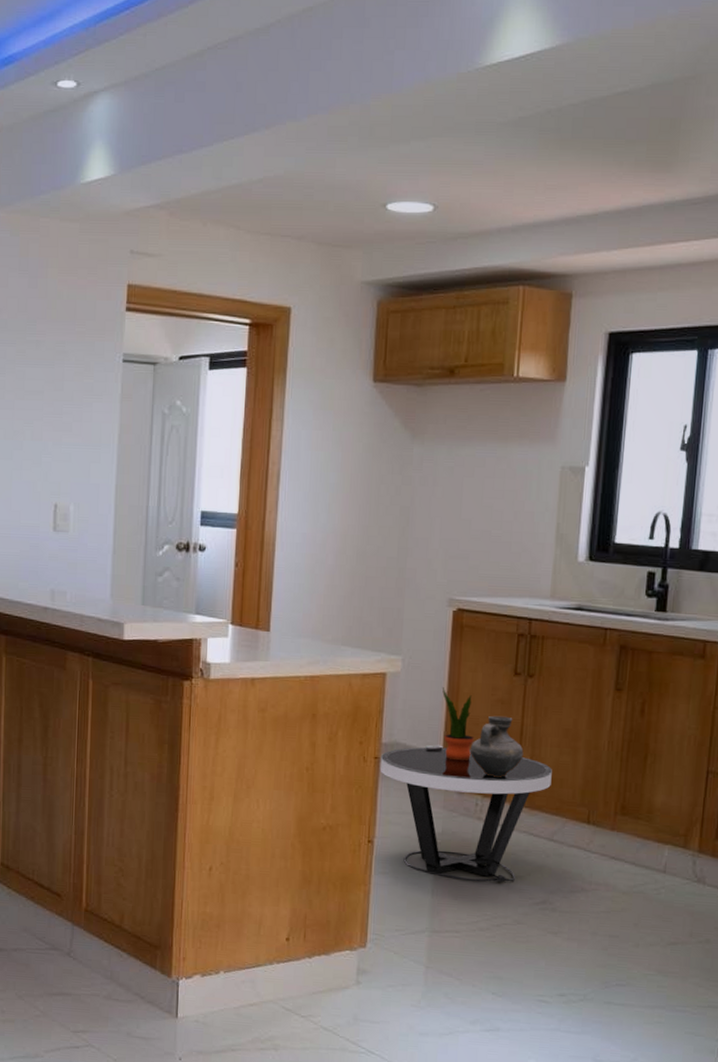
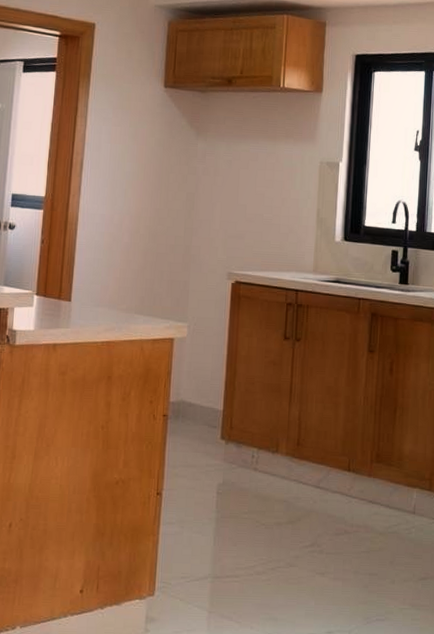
side table: present [379,744,552,883] -> none [167,402,317,529]
potted plant: present [442,687,474,761] -> none [222,351,251,417]
ceramic pitcher: present [470,715,524,777] -> none [247,375,293,431]

